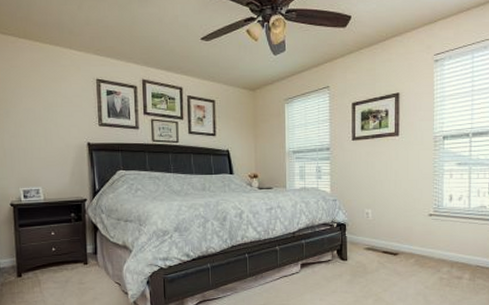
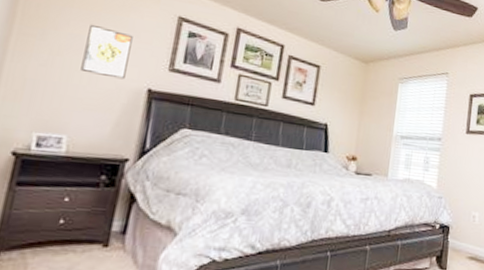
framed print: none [36,98,69,138] -> present [81,24,133,80]

